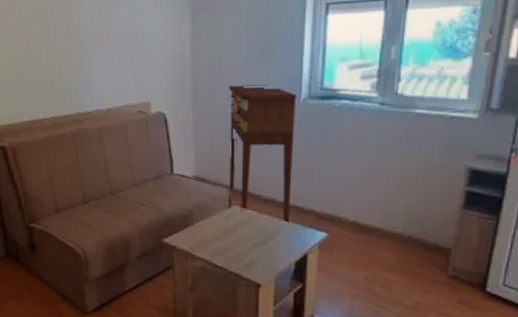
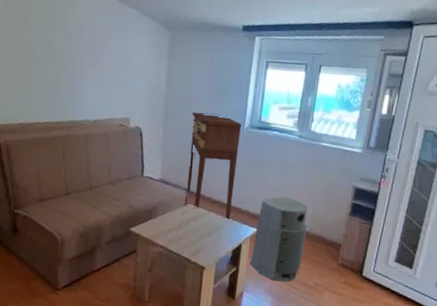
air purifier: none [320,188,399,301] -> present [250,196,308,282]

